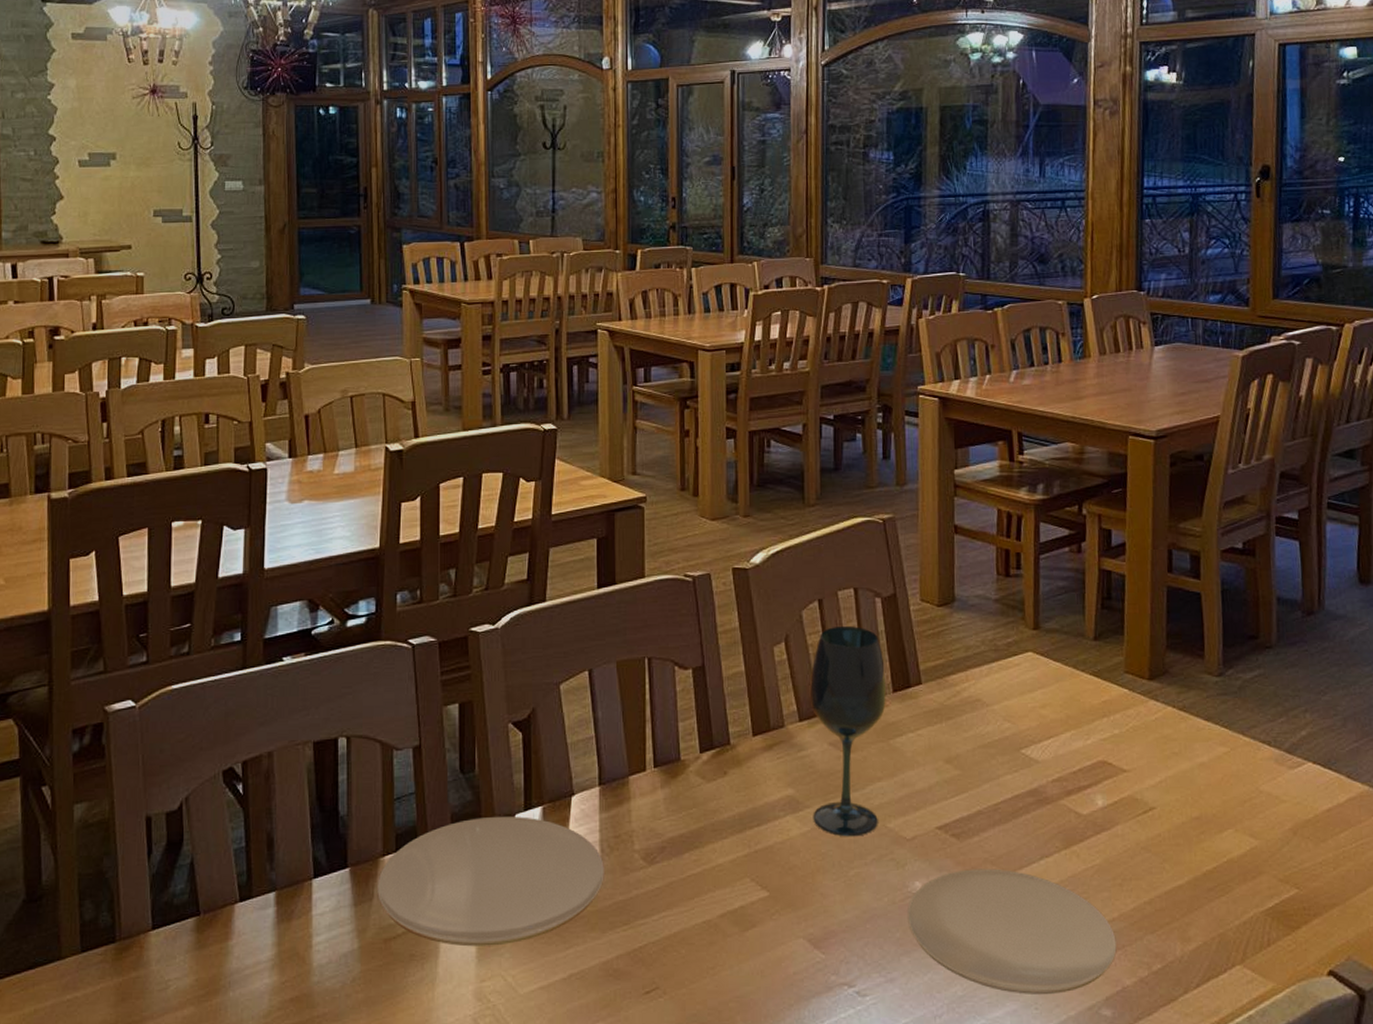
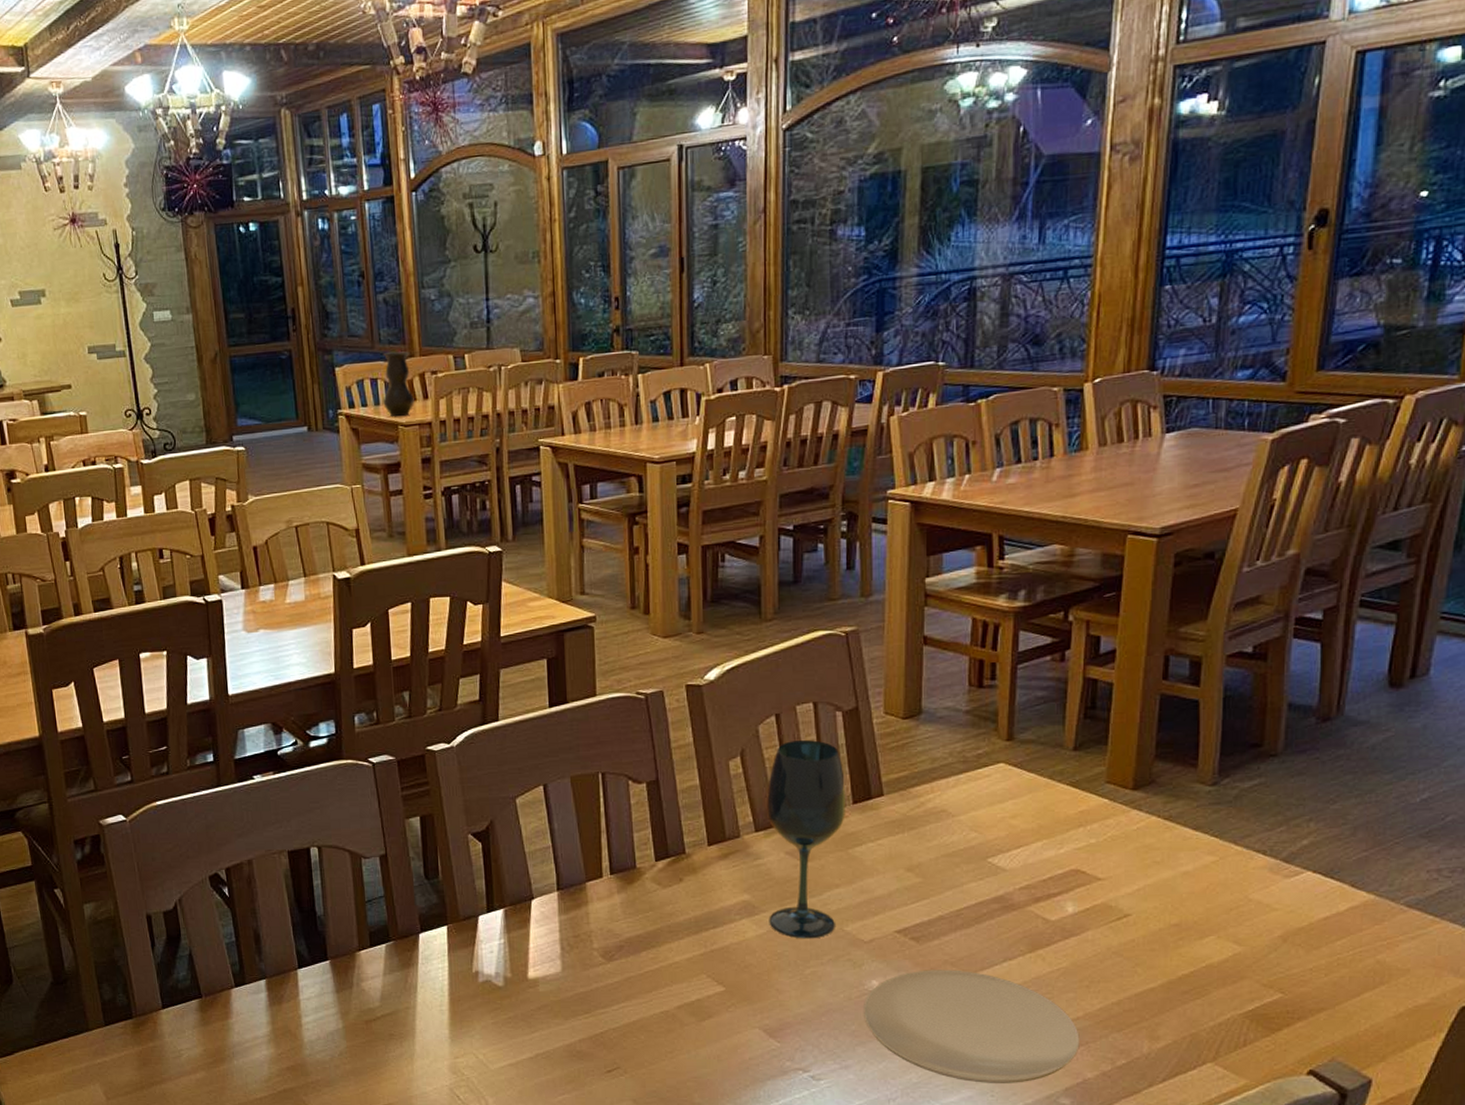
plate: present [377,816,604,947] -> none [356,917,565,1029]
vase: none [448,234,479,294] -> present [383,351,415,416]

